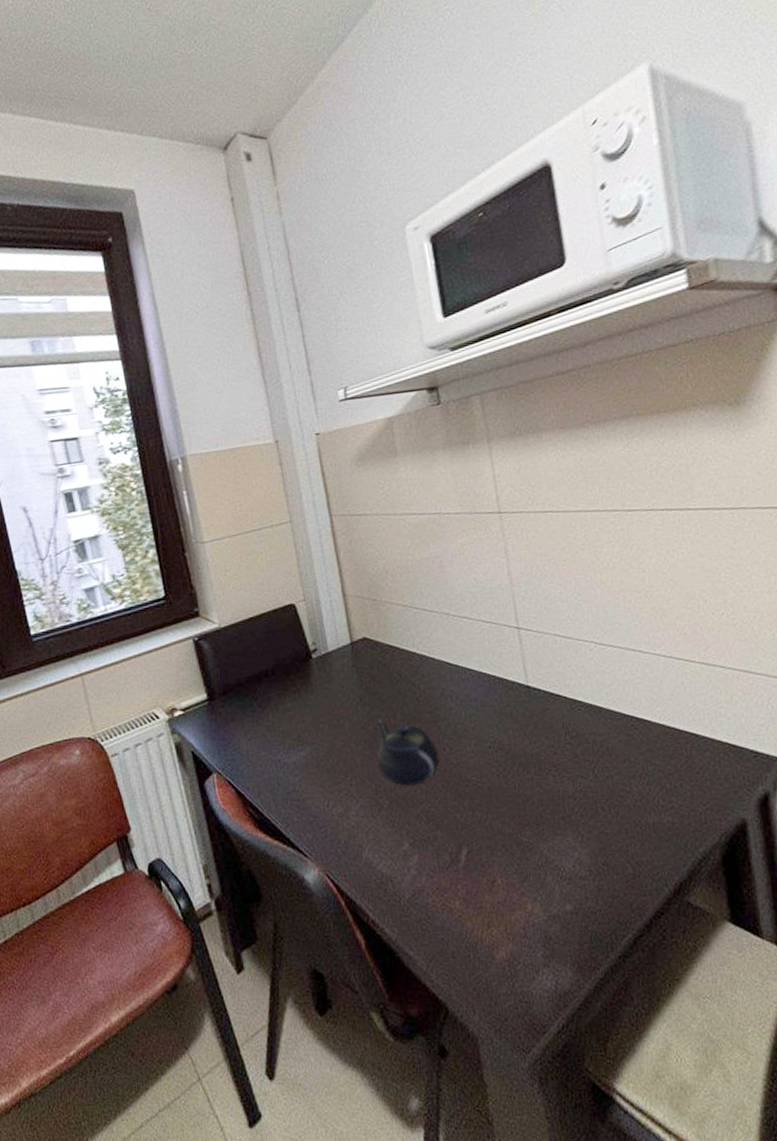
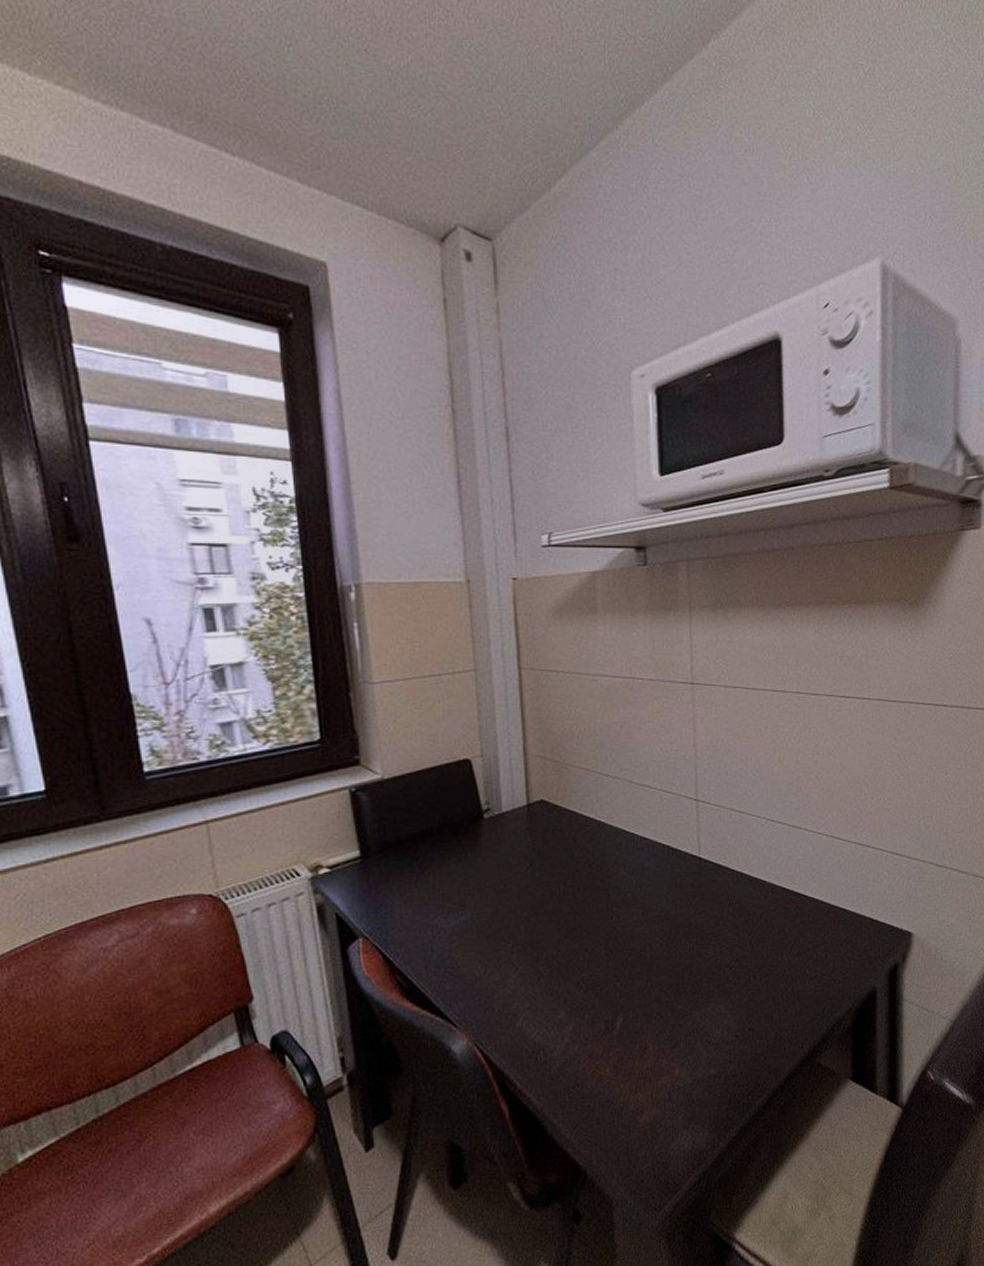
teapot: present [376,719,439,786] -> none [543,885,605,954]

